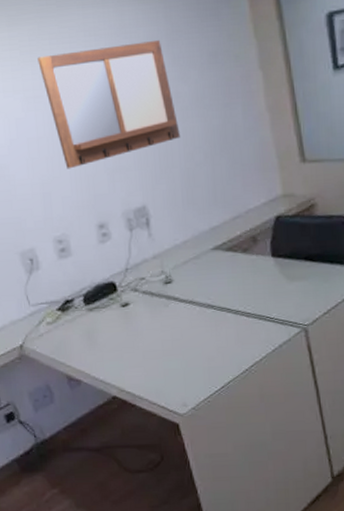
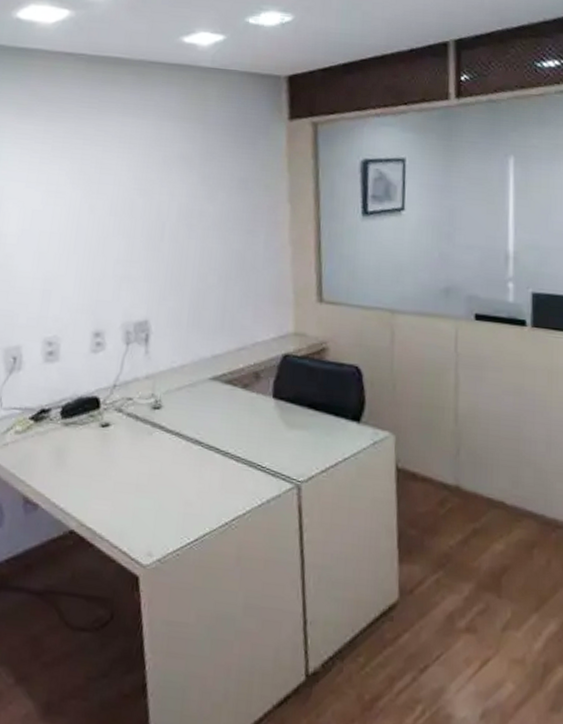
writing board: present [37,39,180,169] -> none [67,154,198,270]

